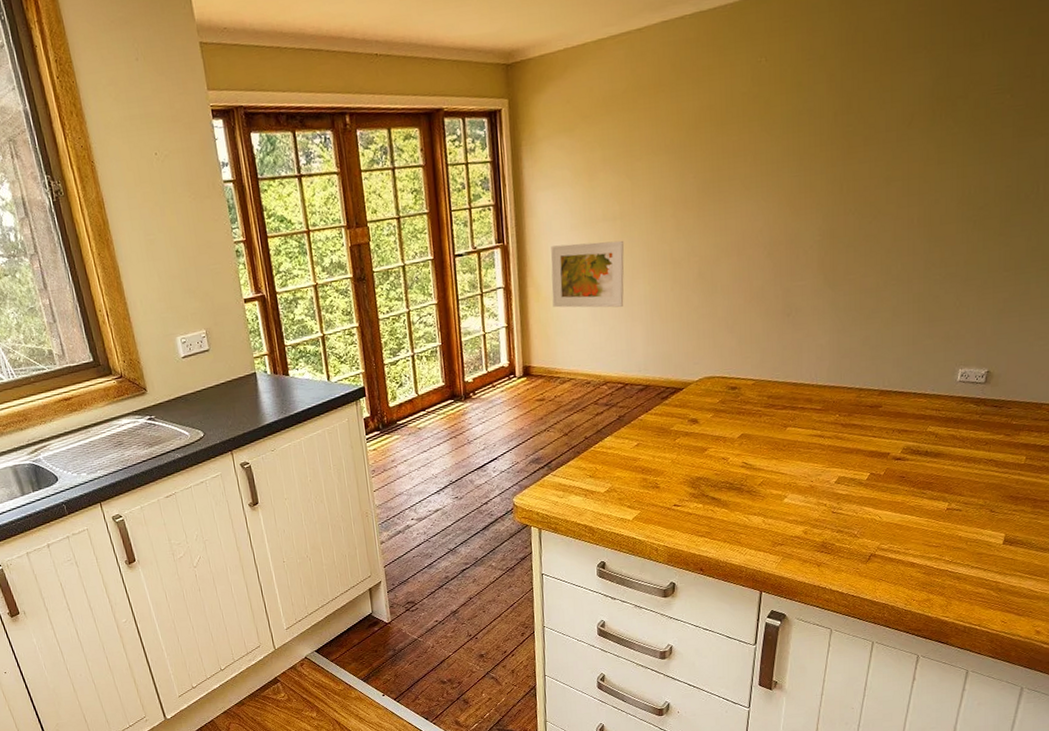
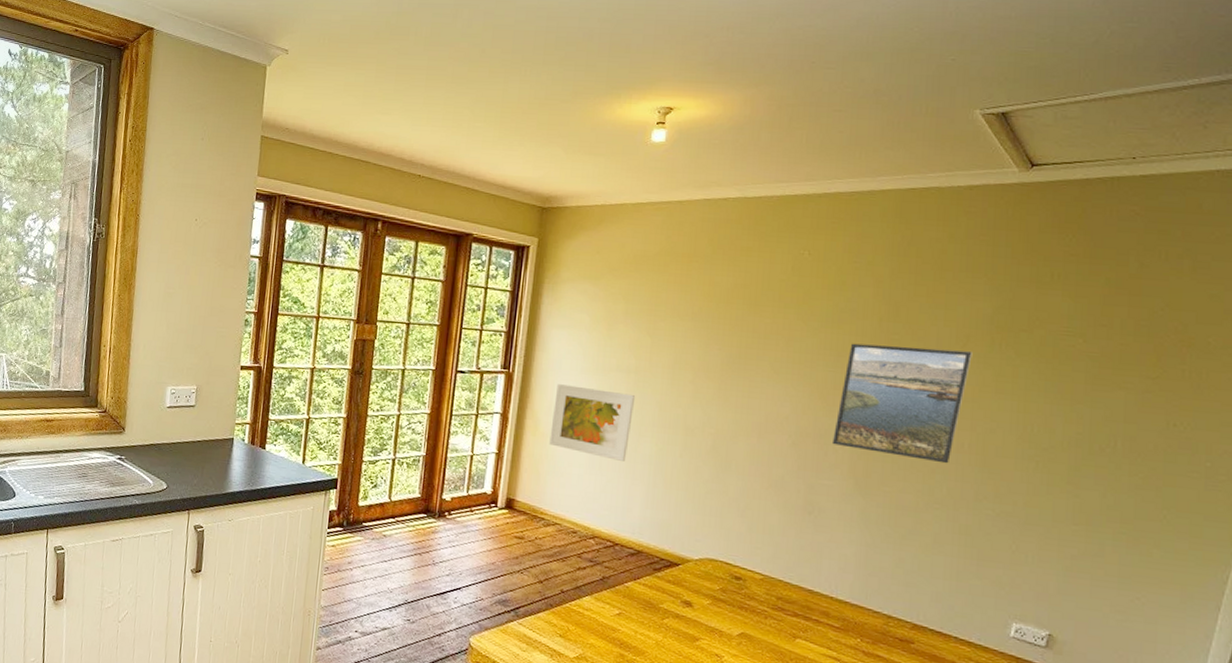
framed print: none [801,129,917,247] -> present [831,343,972,464]

